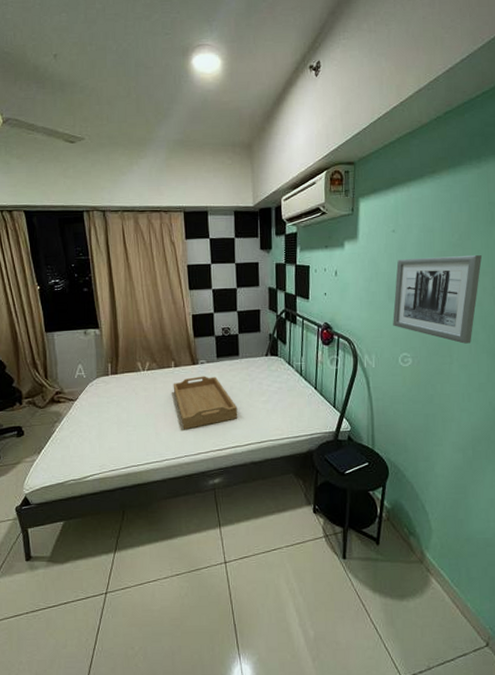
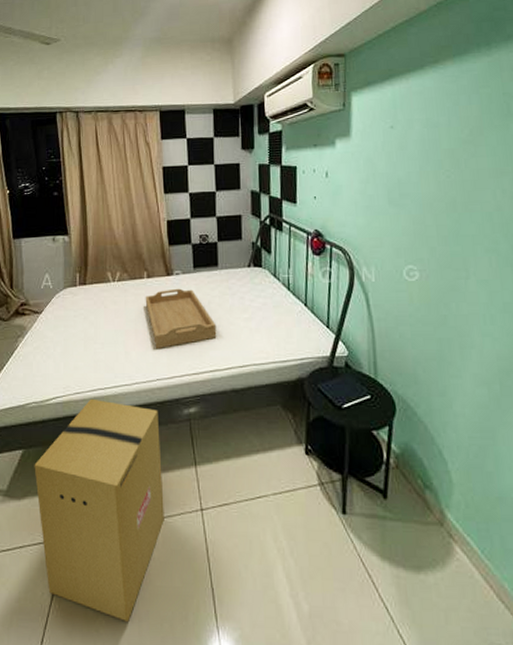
cardboard box: none [75,474,193,656] -> present [34,398,164,622]
wall art: present [393,255,482,344] -> none [394,153,499,255]

